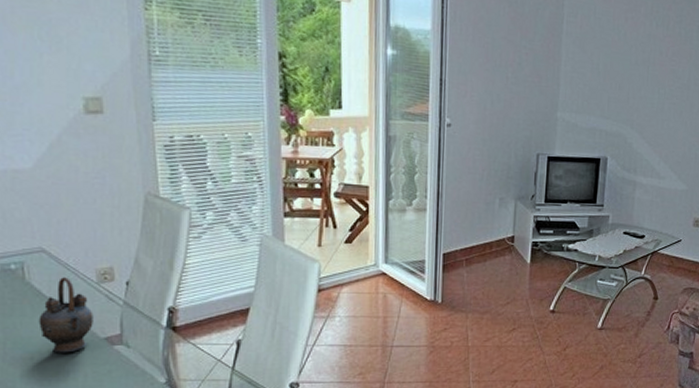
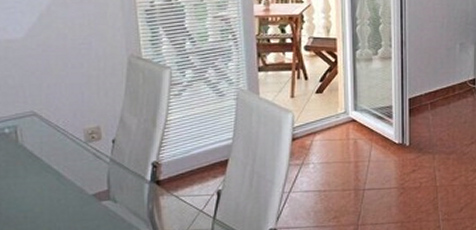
teapot: present [38,277,93,353] -> none [31,138,82,211]

